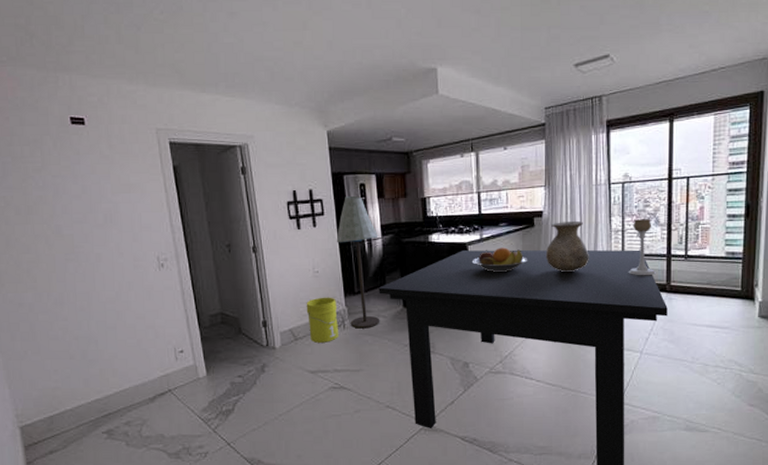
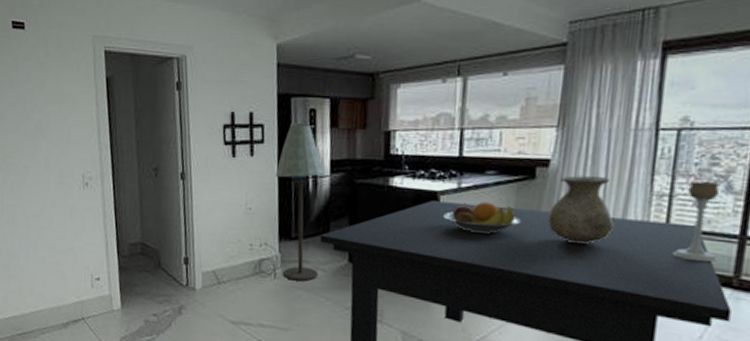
bucket: present [306,297,338,343] -> none [233,238,269,292]

